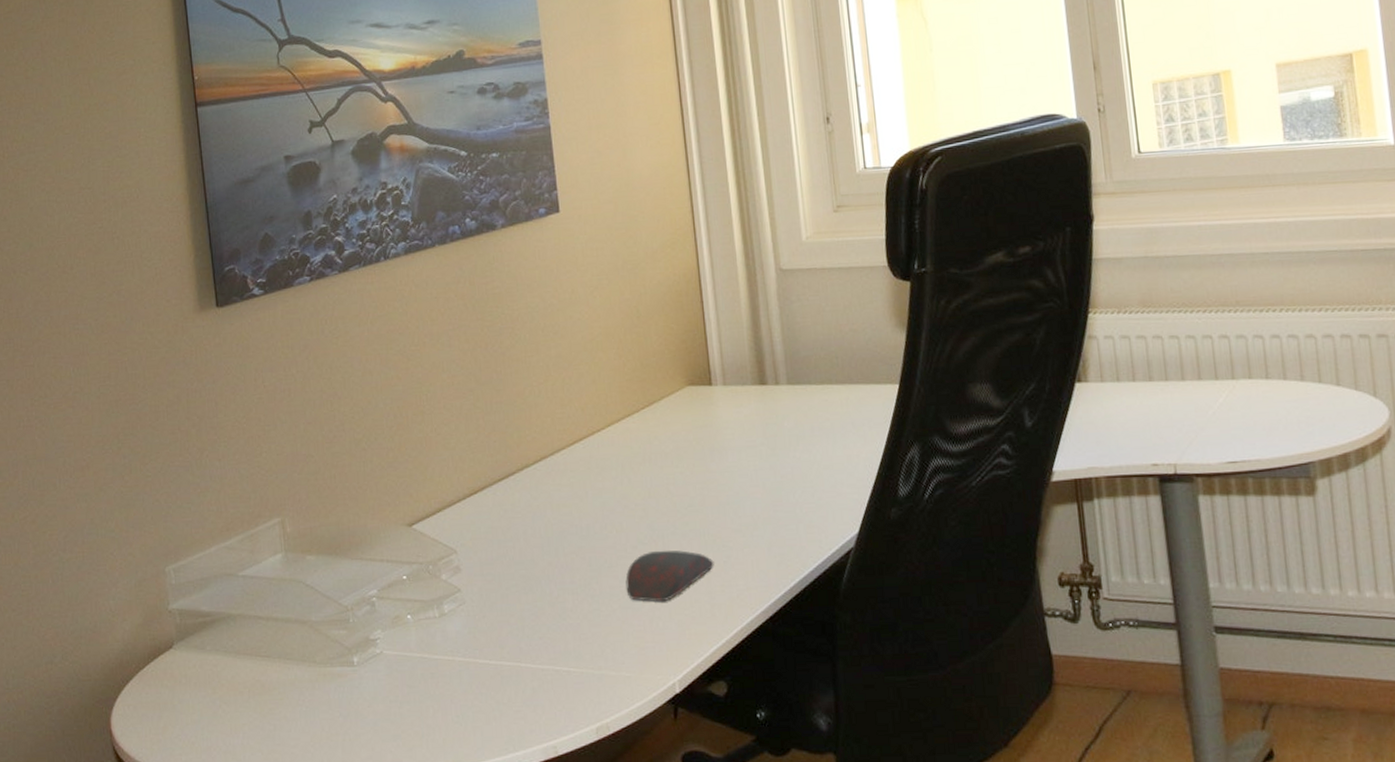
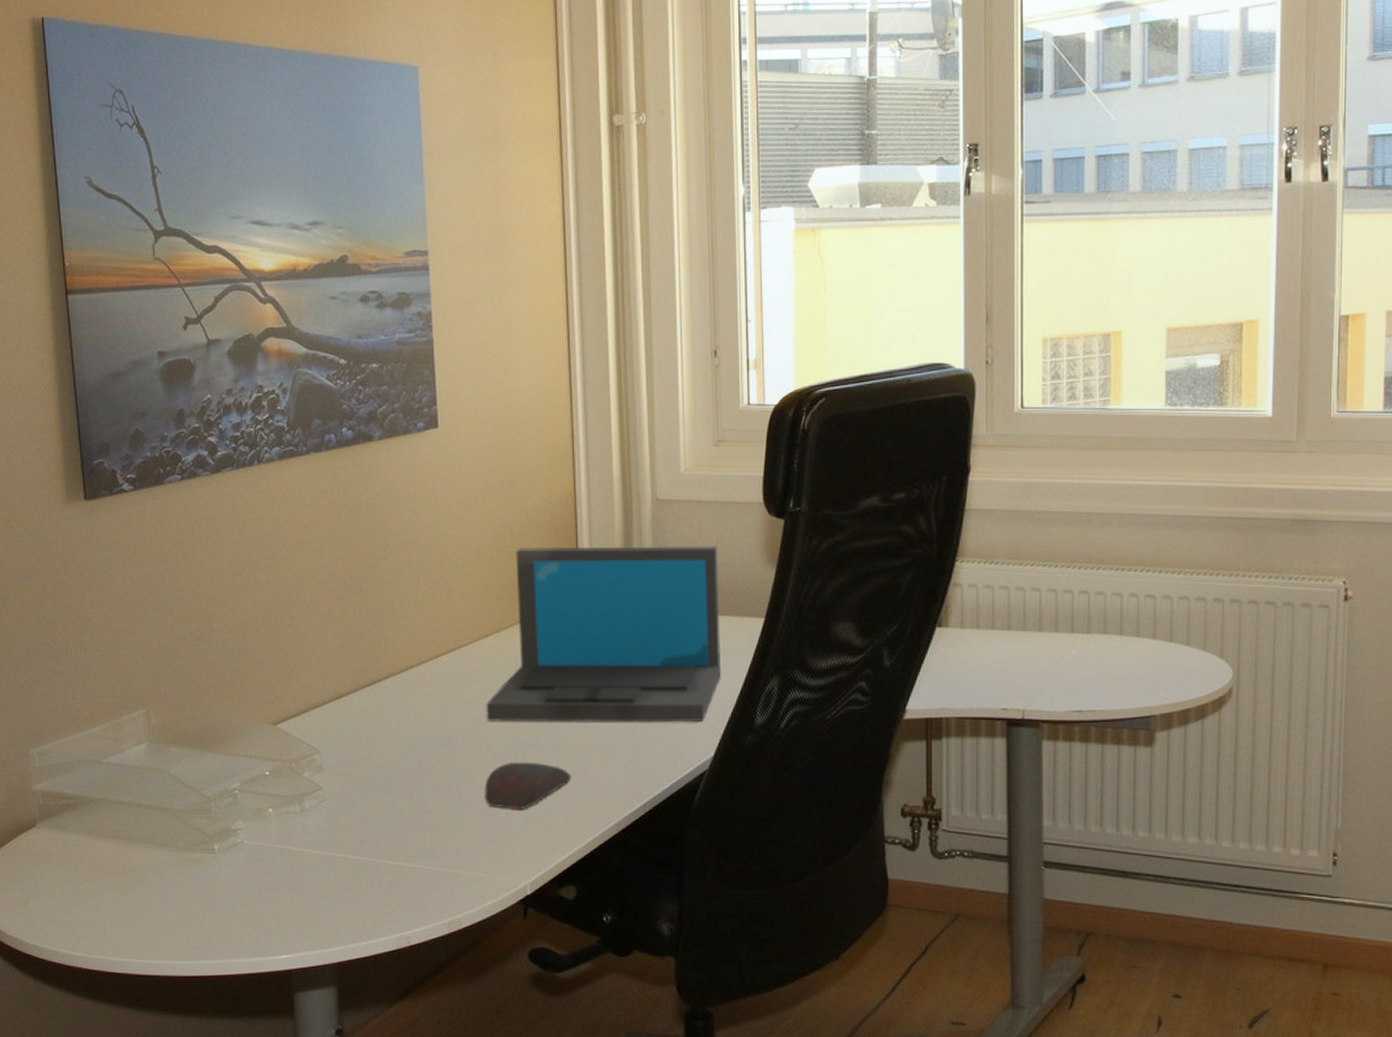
laptop: none [622,313,859,510] -> present [486,546,722,723]

